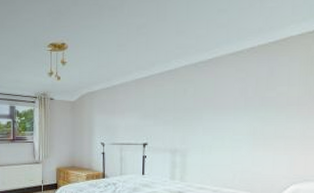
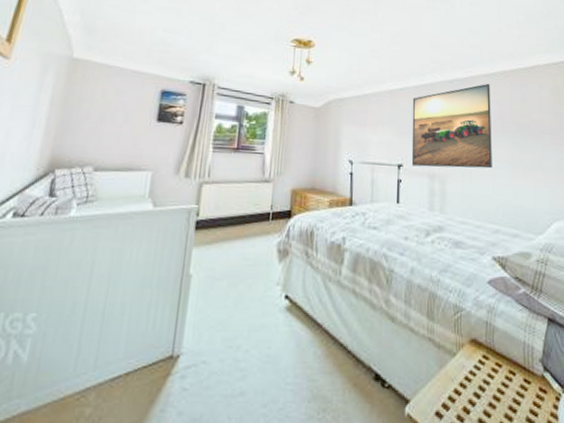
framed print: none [155,62,236,144] -> present [411,83,492,169]

